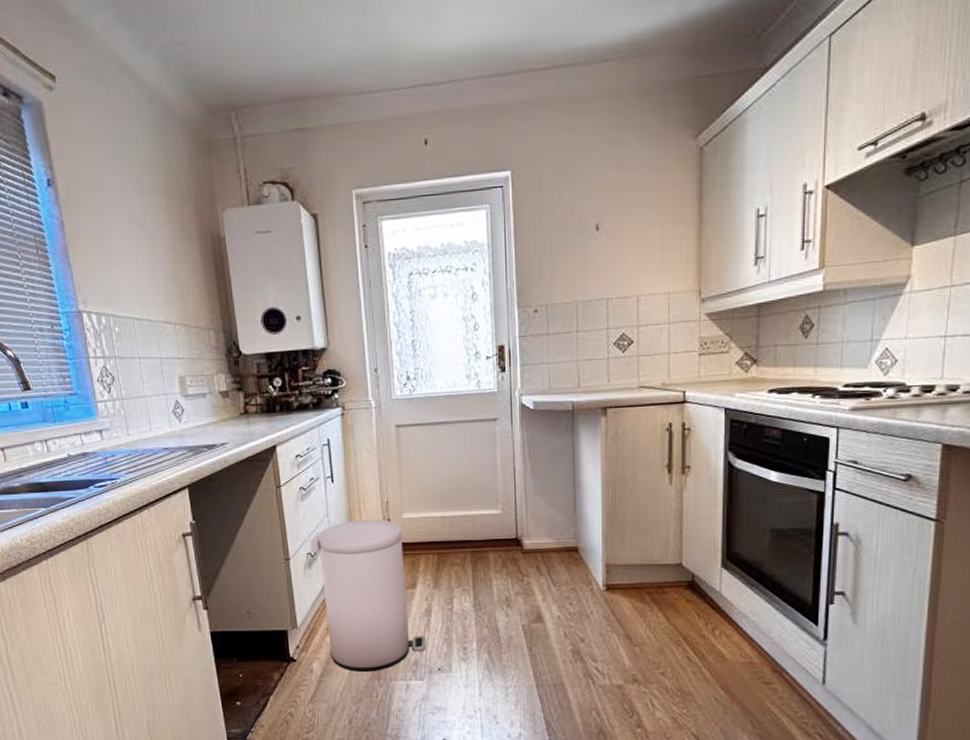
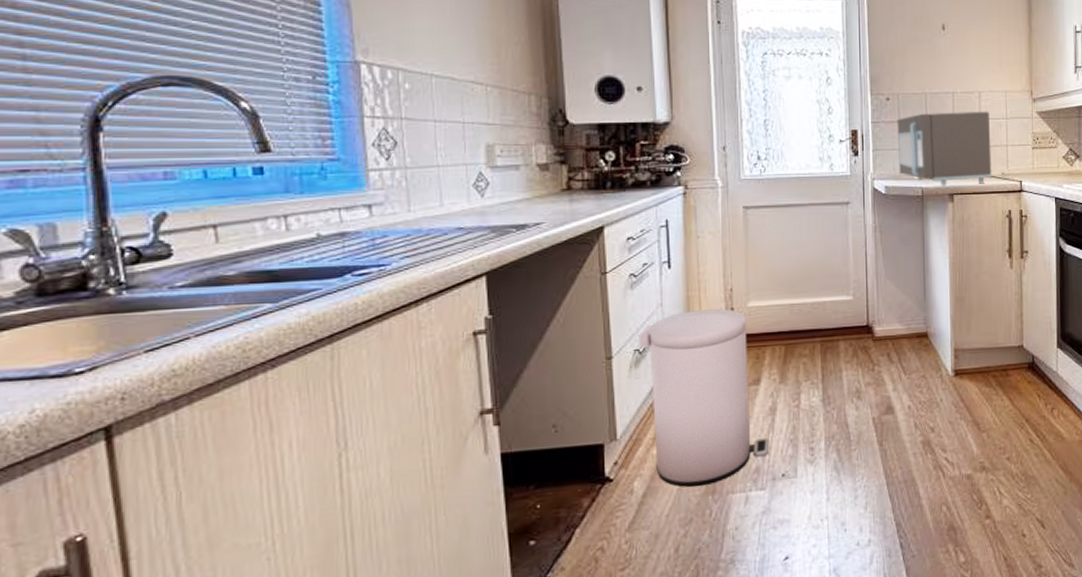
microwave: none [545,316,650,399] -> present [897,111,992,186]

